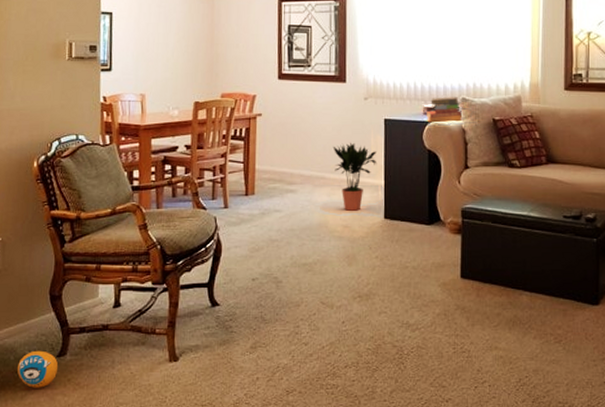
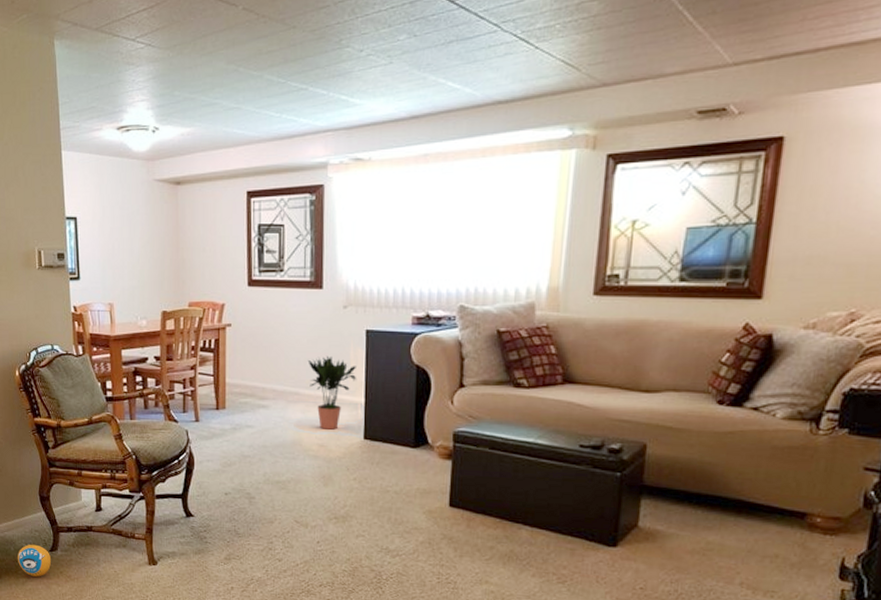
books: present [427,97,463,123] -> none [416,304,460,335]

